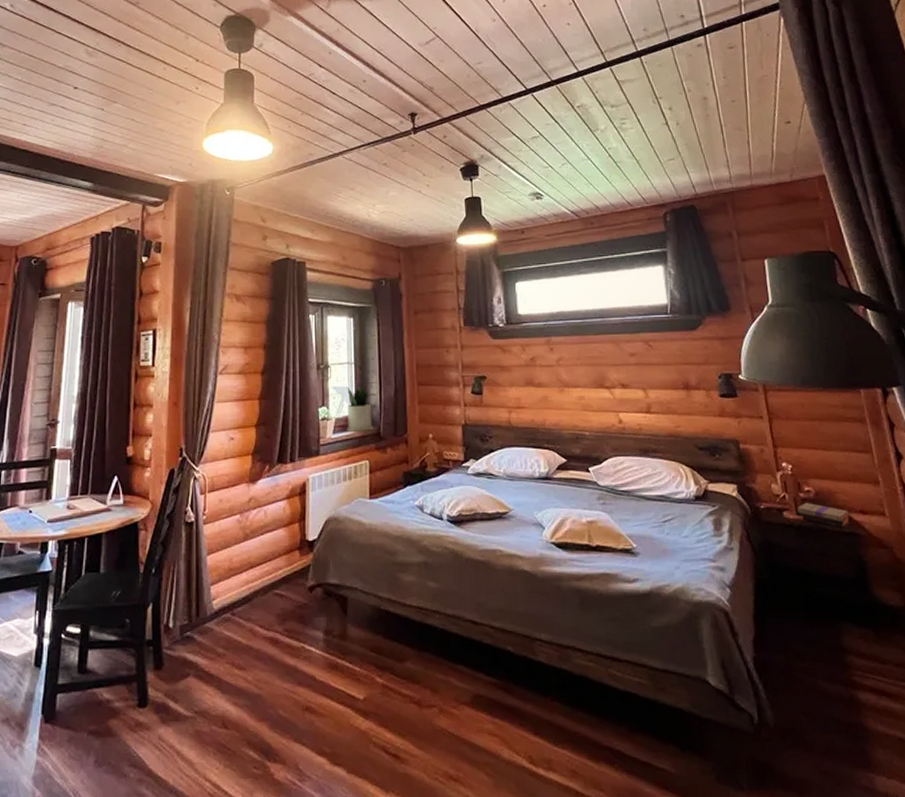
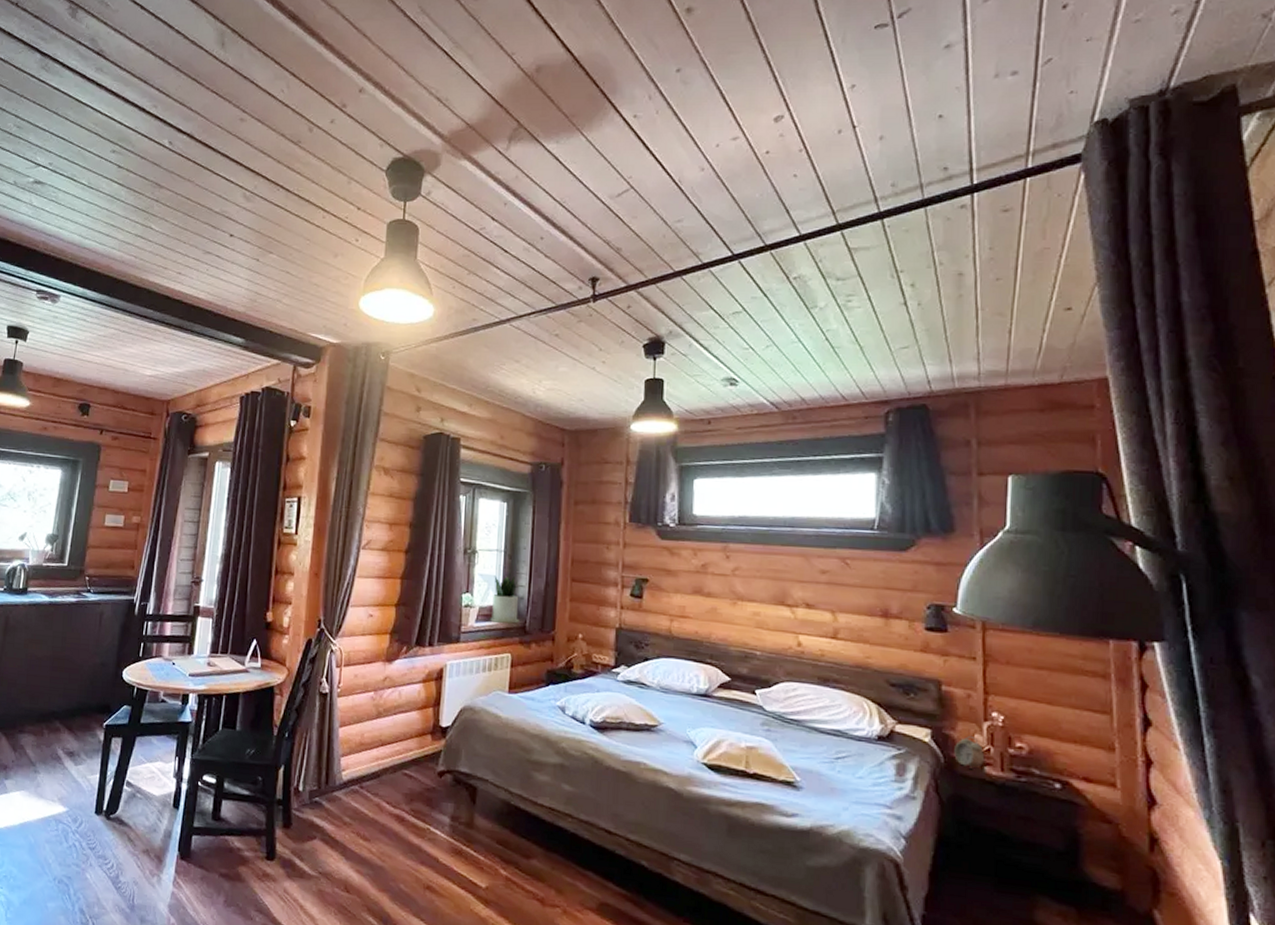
alarm clock: none [757,485,783,515] -> present [954,735,985,769]
books: present [795,502,850,528] -> none [999,759,1068,794]

